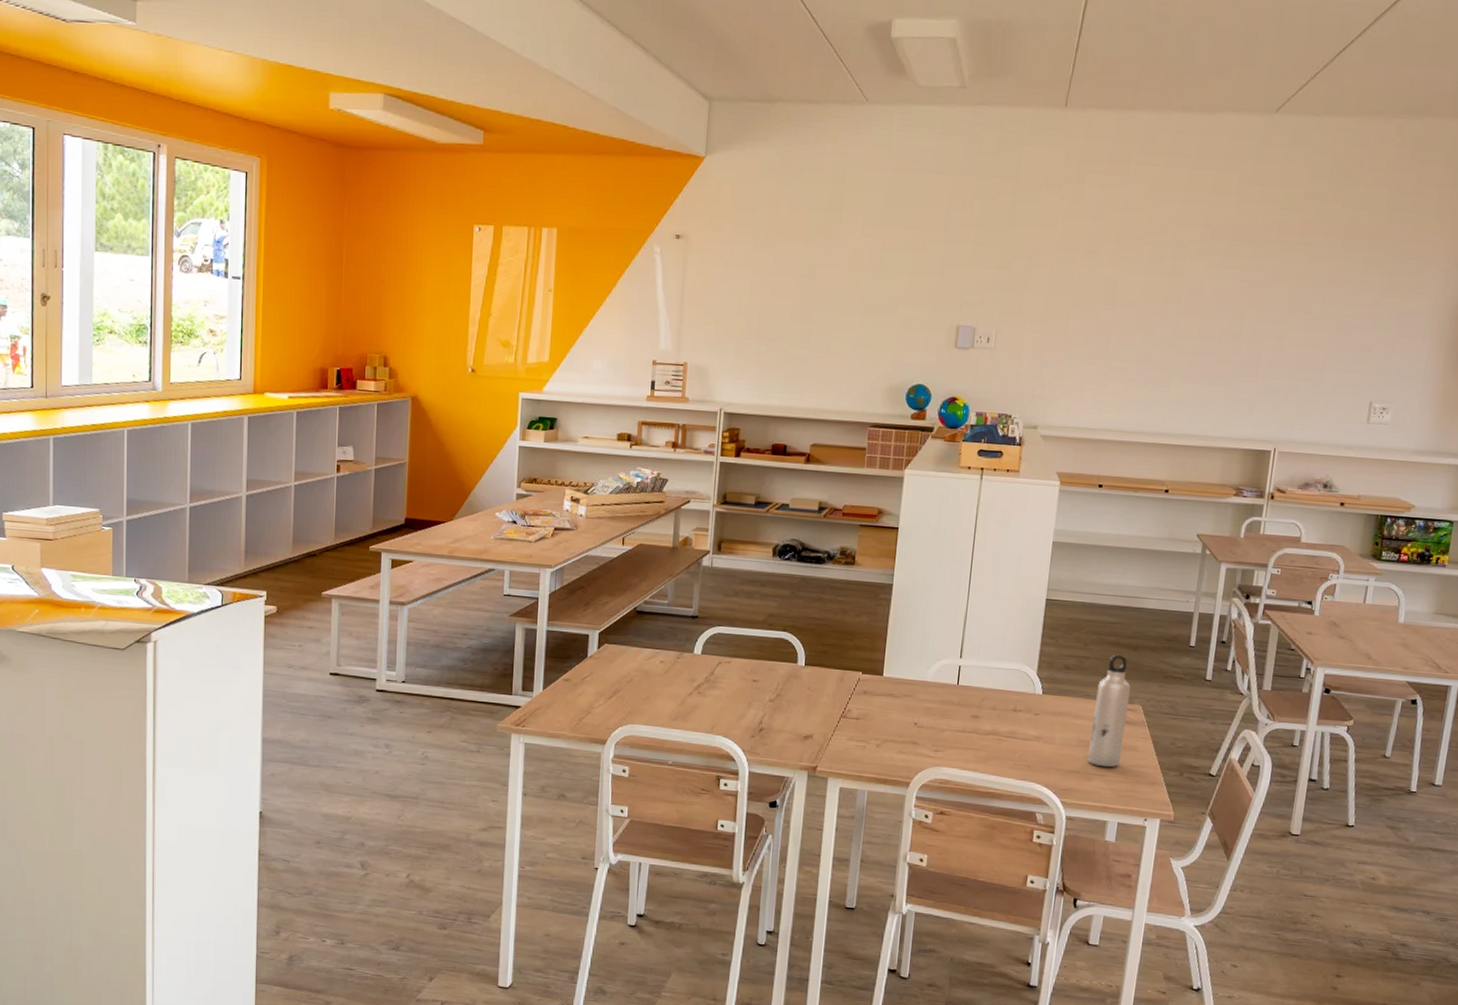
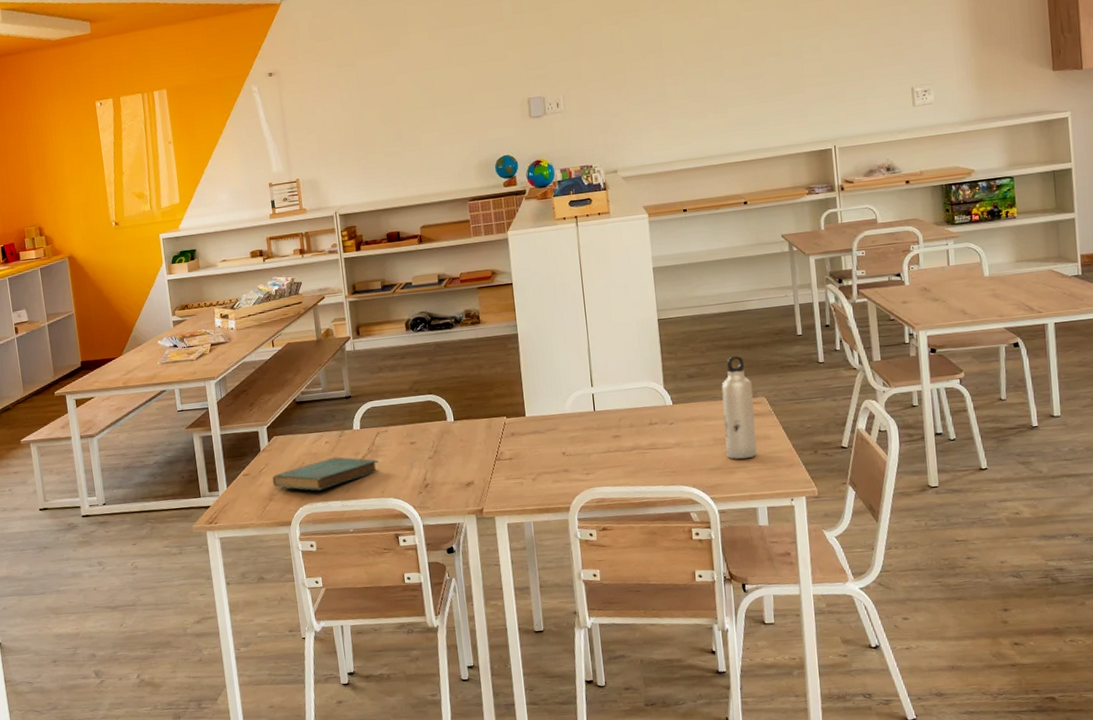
book: none [594,679,714,713] -> present [272,457,379,491]

